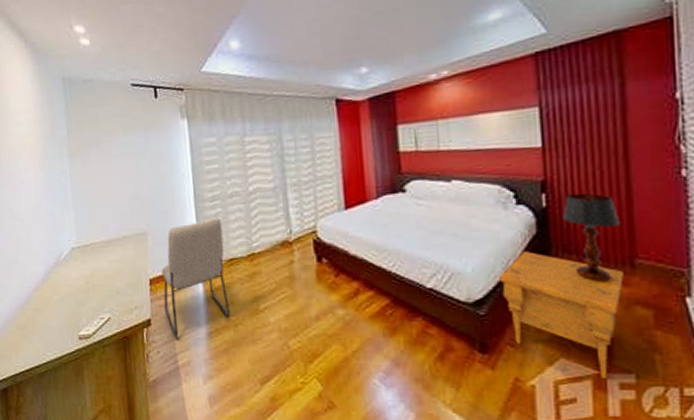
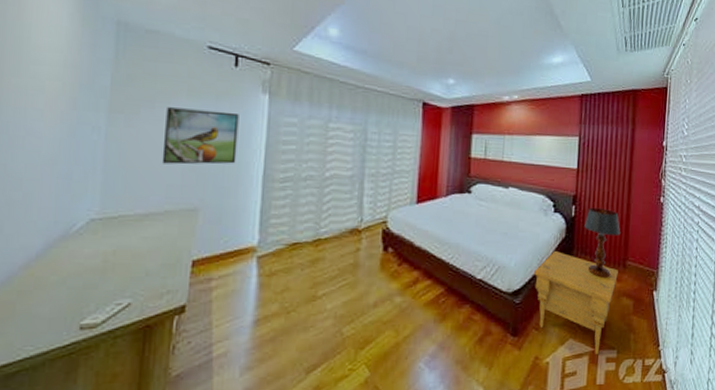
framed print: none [109,141,170,196] -> present [161,107,239,165]
chair: present [161,218,230,338] -> none [206,200,290,326]

